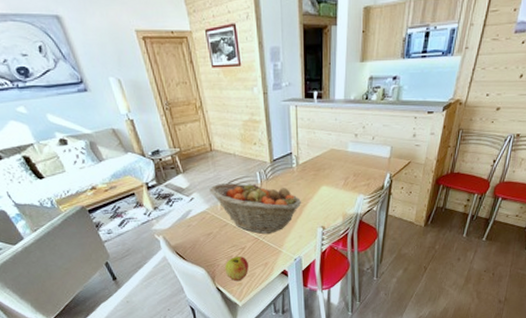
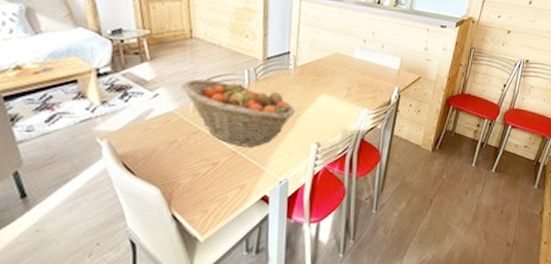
apple: present [224,256,249,281] -> none [187,174,220,206]

